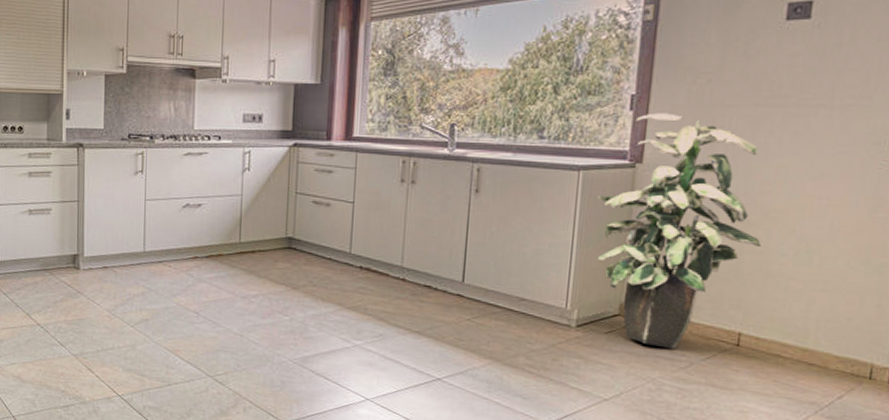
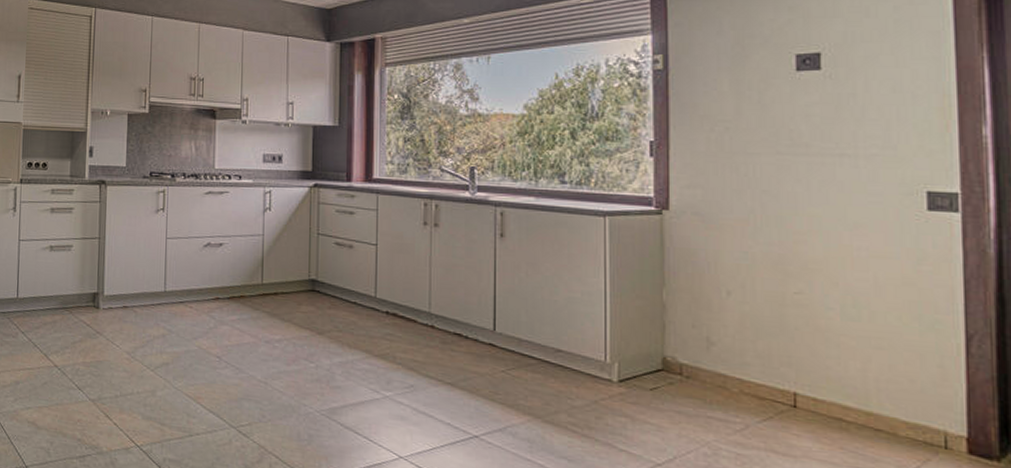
indoor plant: present [597,112,762,349] -> none [626,159,805,409]

